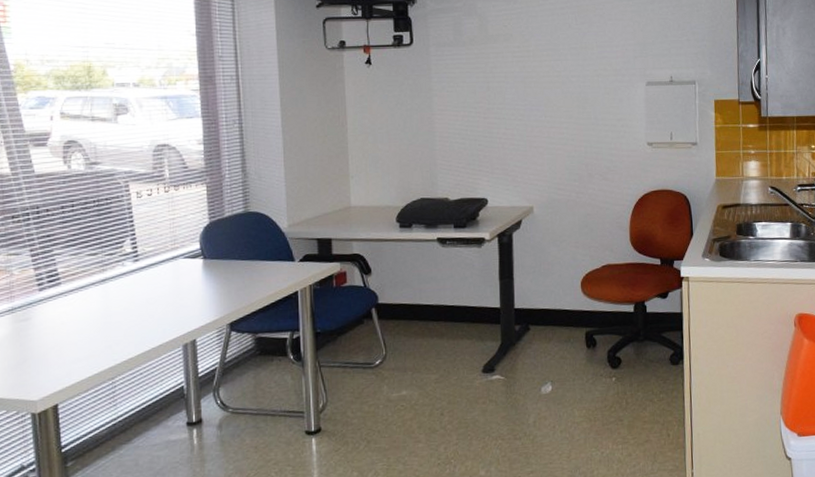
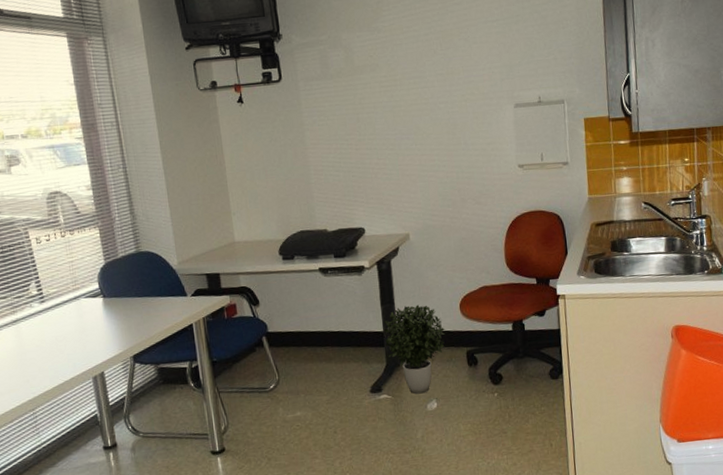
potted plant: none [501,281,564,376] -> present [383,304,445,394]

